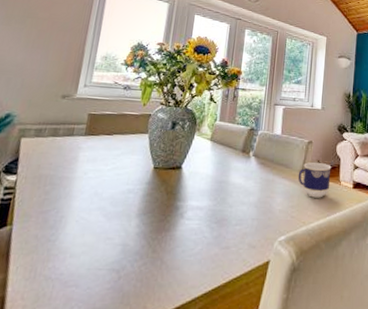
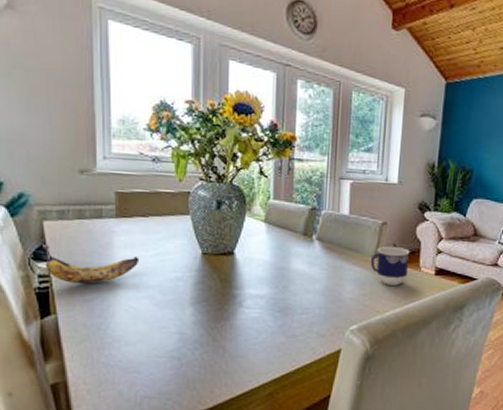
banana: none [13,158,99,197] -> present [43,243,140,285]

